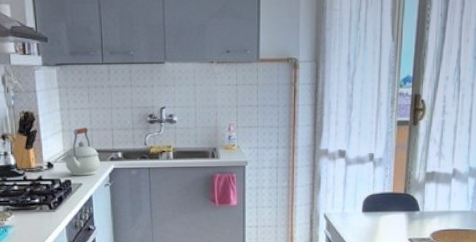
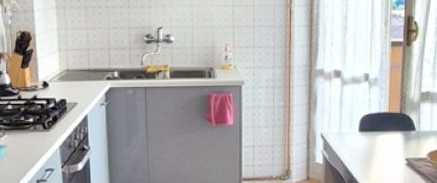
kettle: present [65,128,100,176] -> none [61,47,96,95]

